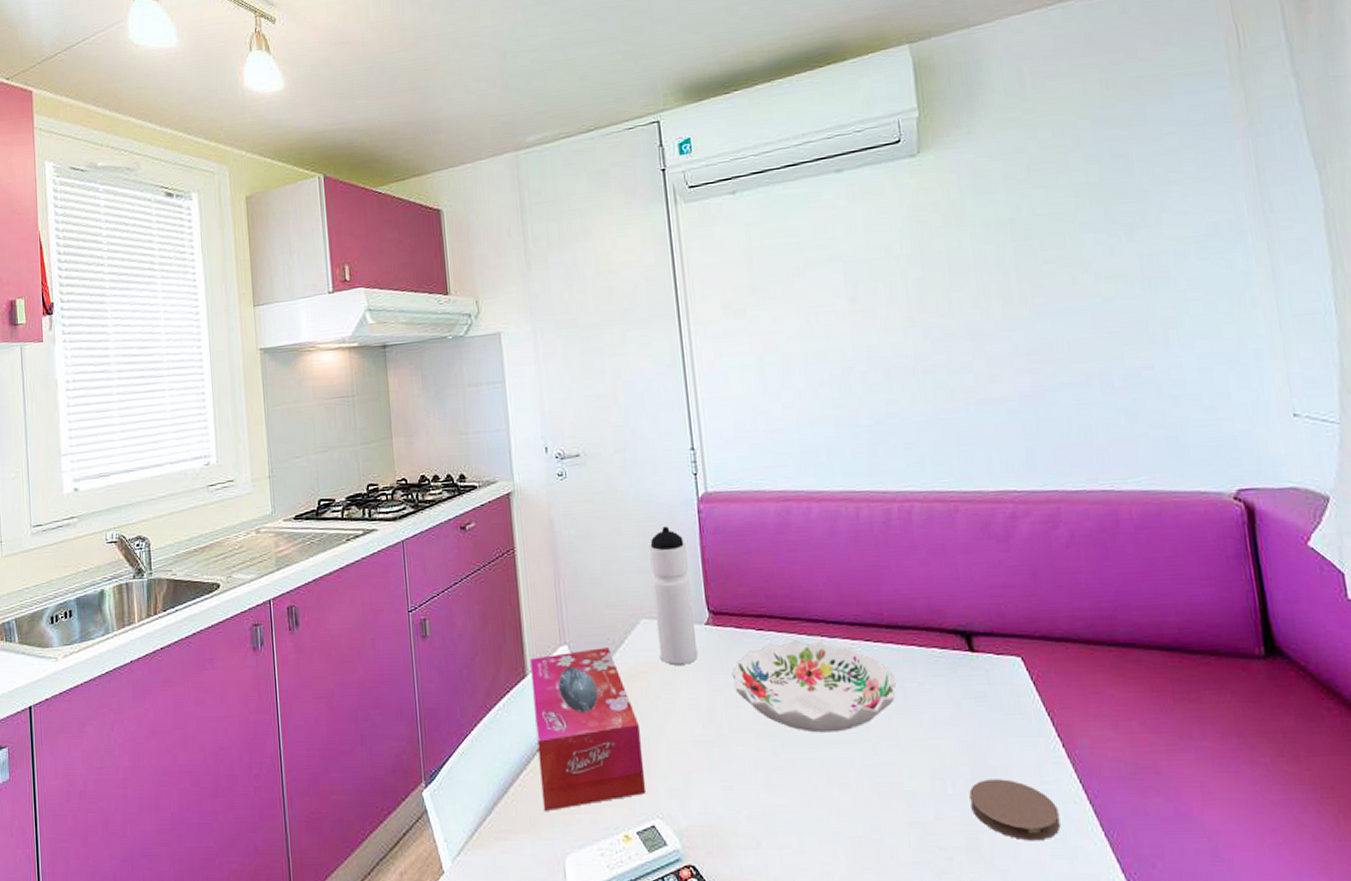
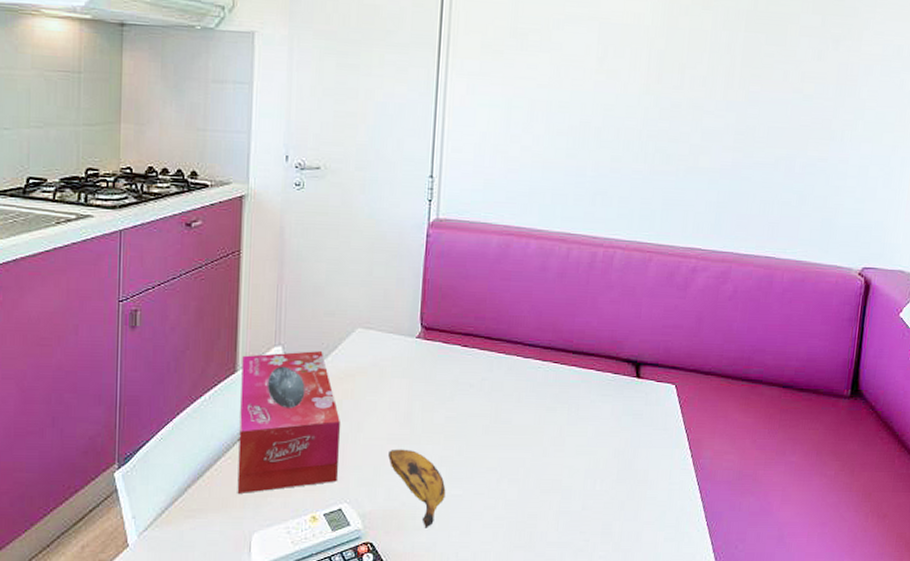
water bottle: present [649,526,698,665] -> none [369,246,410,372]
banana: none [696,752,768,847] -> present [388,449,446,528]
decorative bowl: present [731,640,897,733] -> none [433,357,573,437]
coaster: present [969,779,1061,841] -> none [611,480,678,528]

